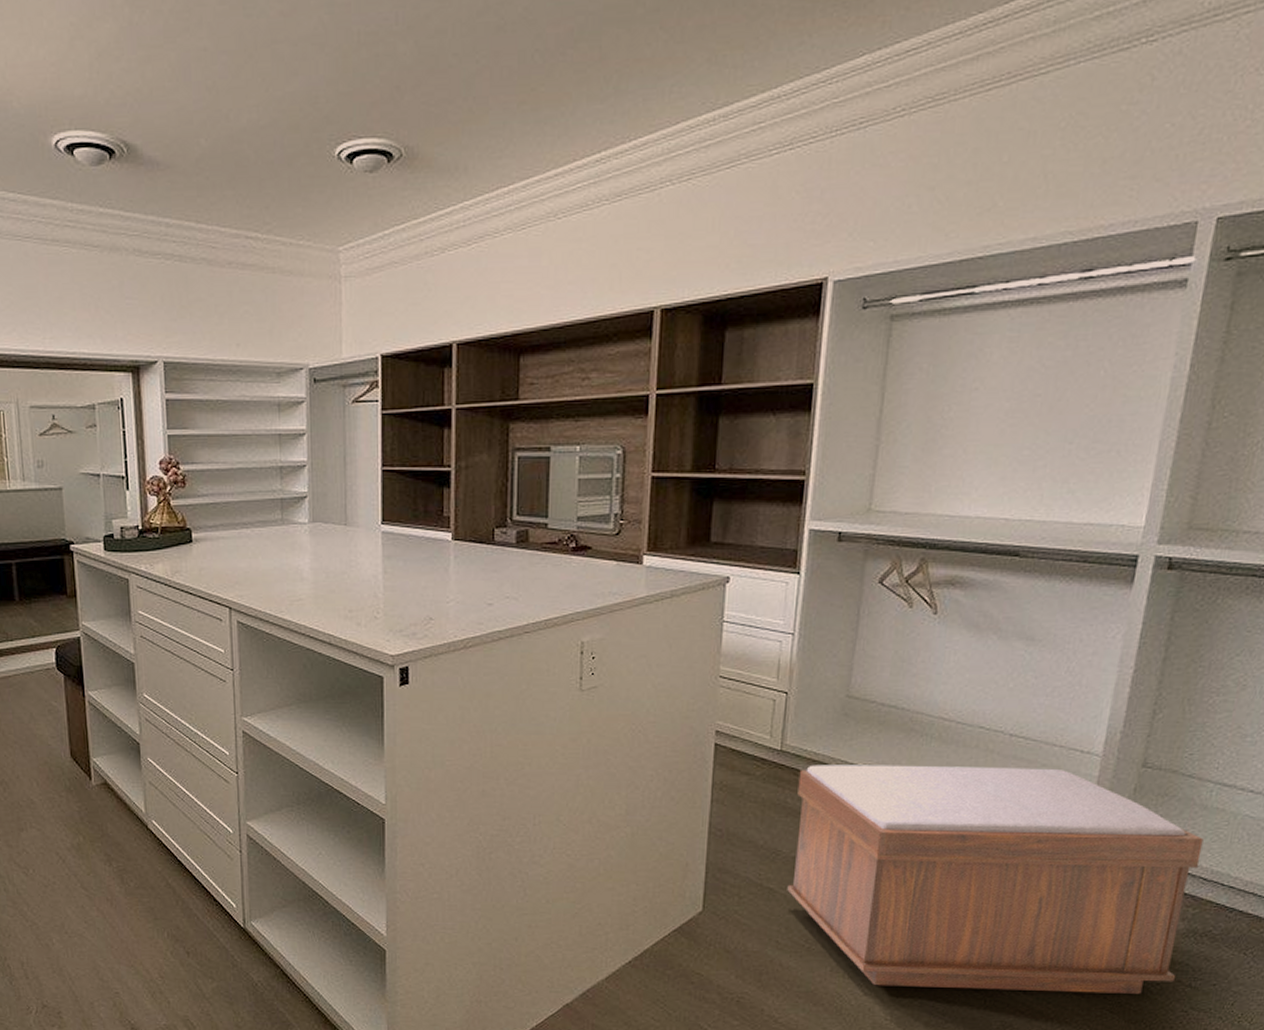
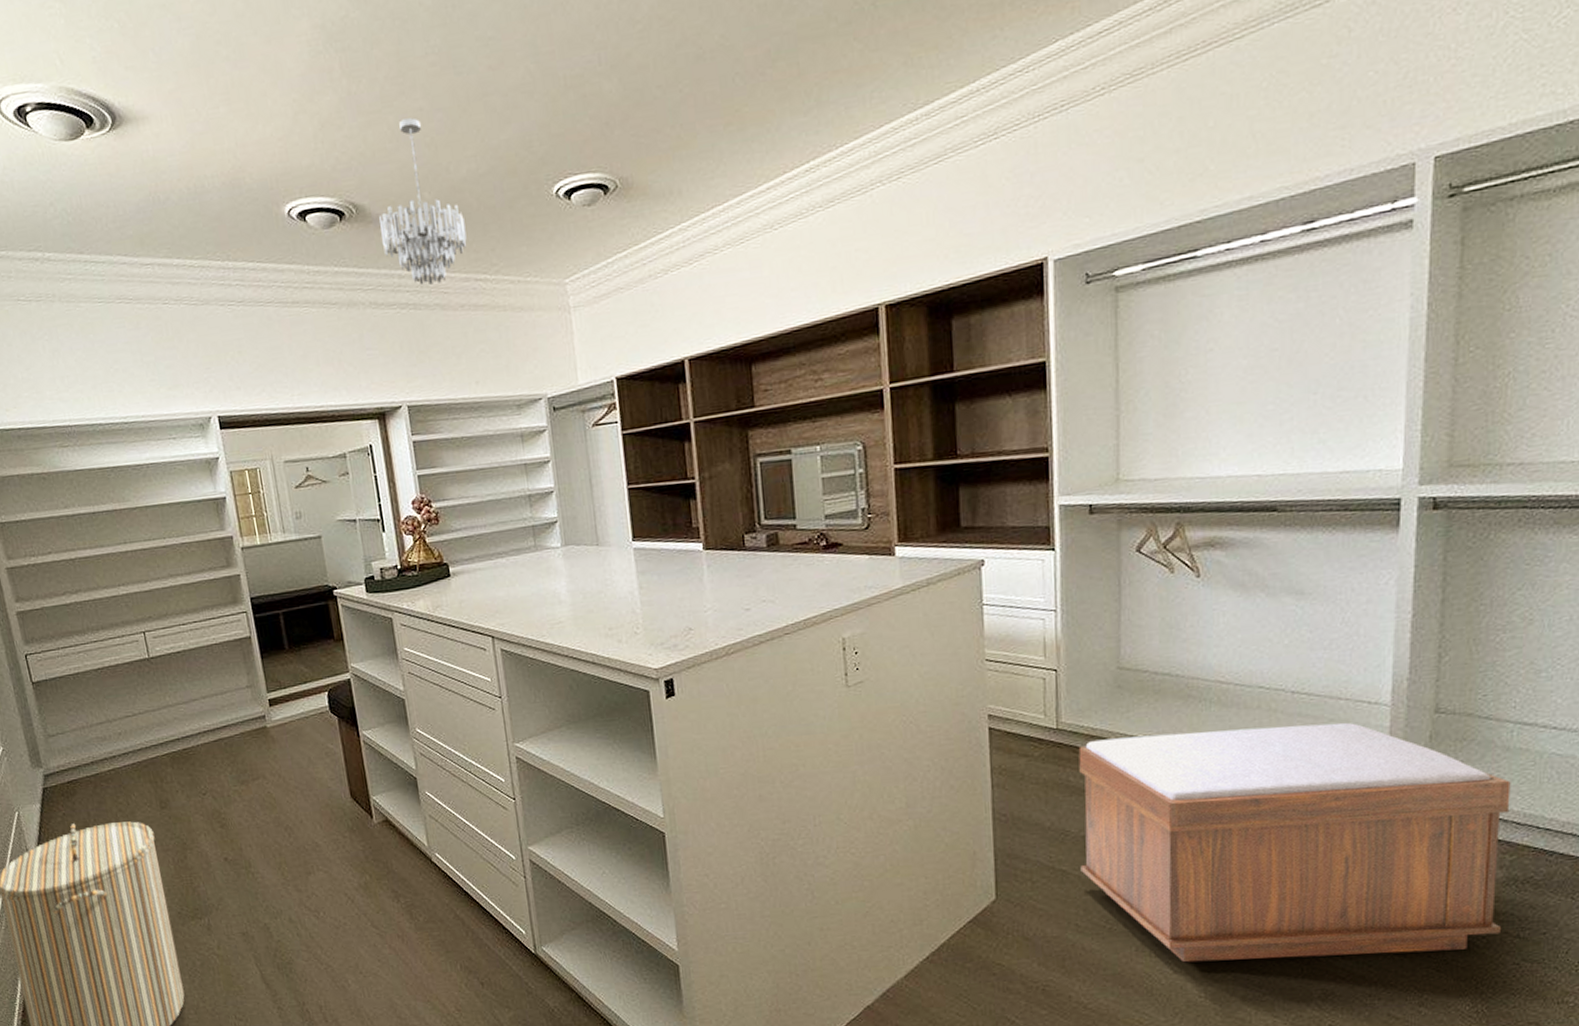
chandelier: none [151,57,241,237] -> present [379,117,467,286]

